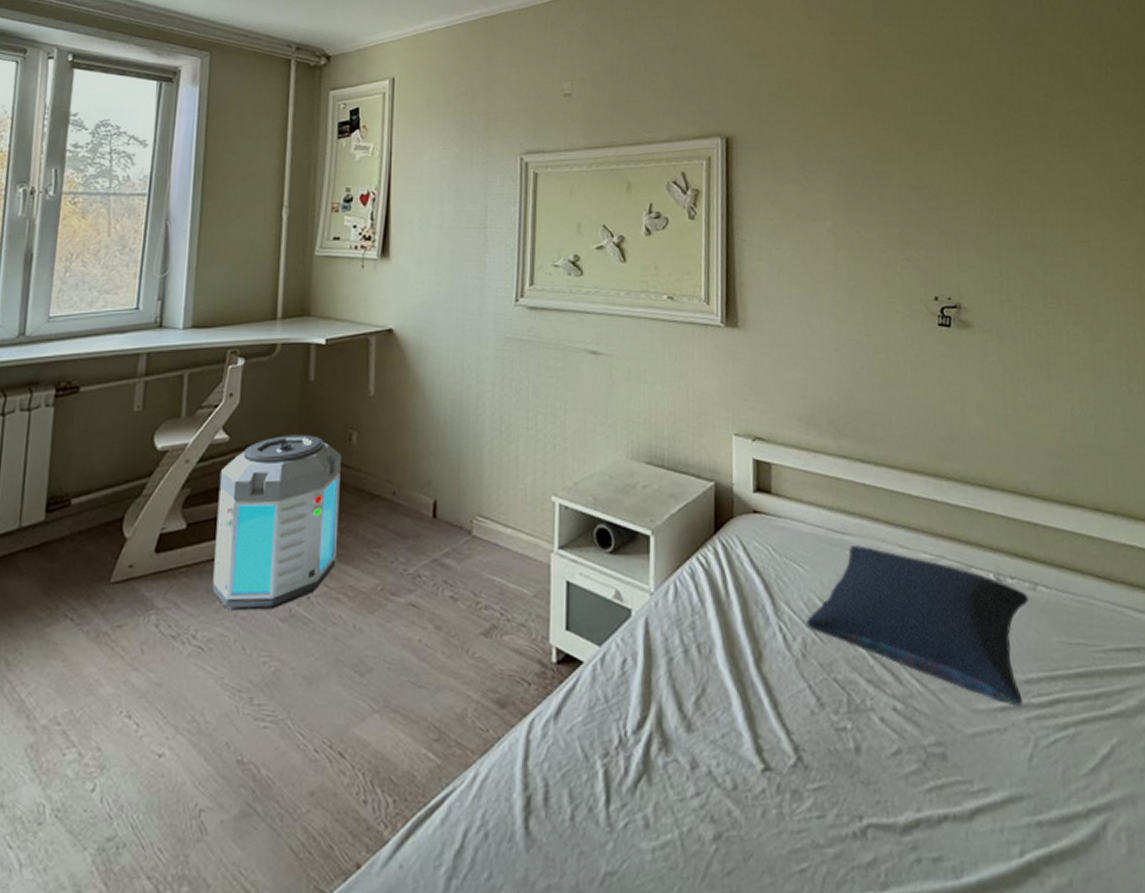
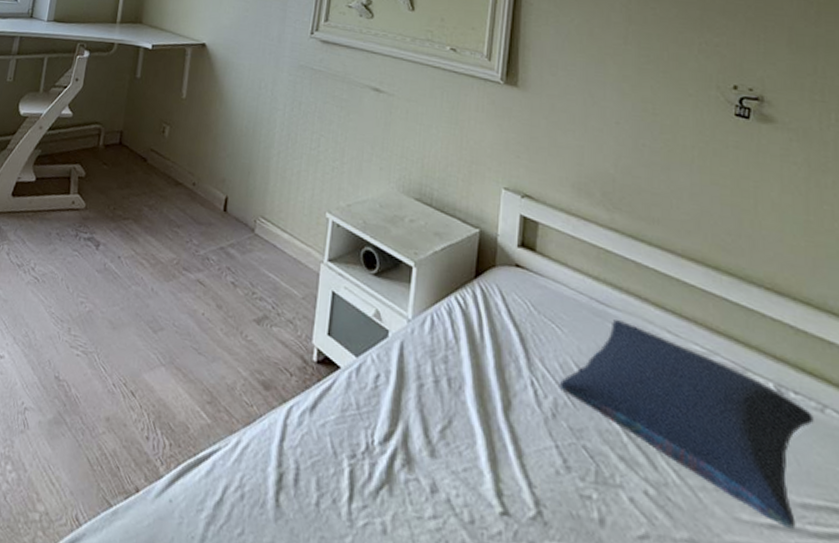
air purifier: present [212,434,343,612] -> none [49,119,156,261]

